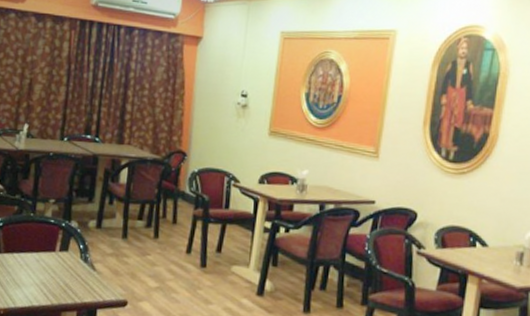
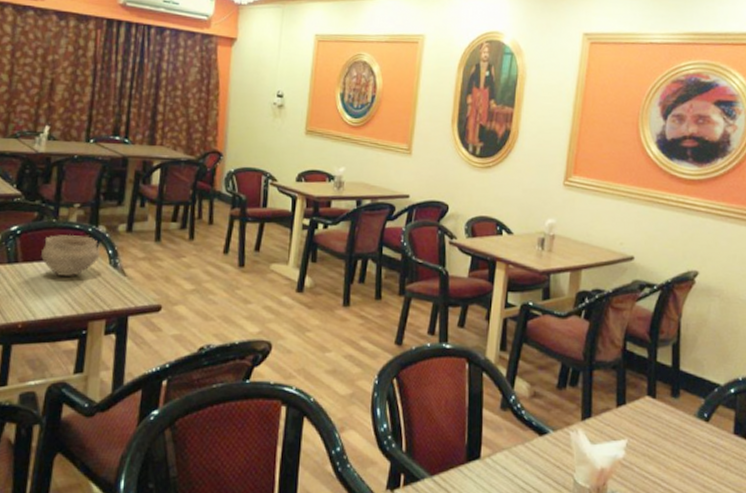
bowl: none [20,228,72,268] -> present [41,234,99,276]

